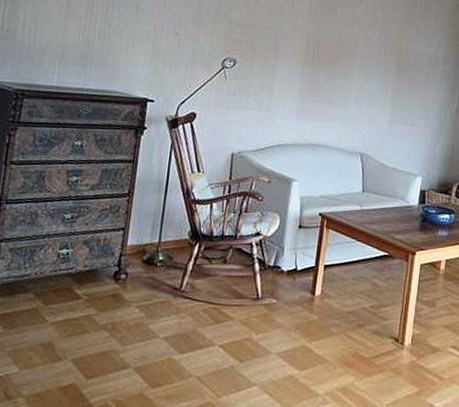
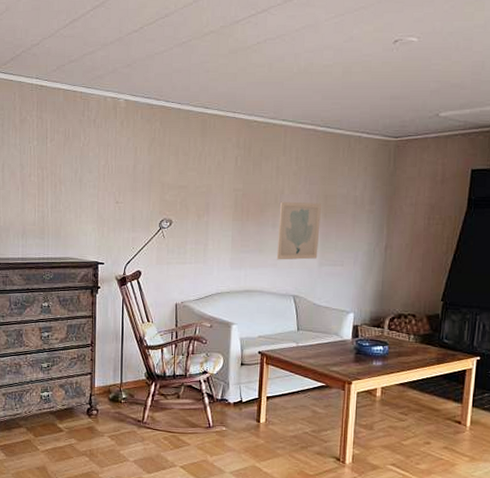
wall art: none [345,51,395,116] -> present [276,201,321,260]

